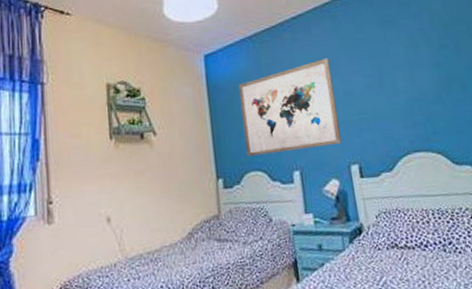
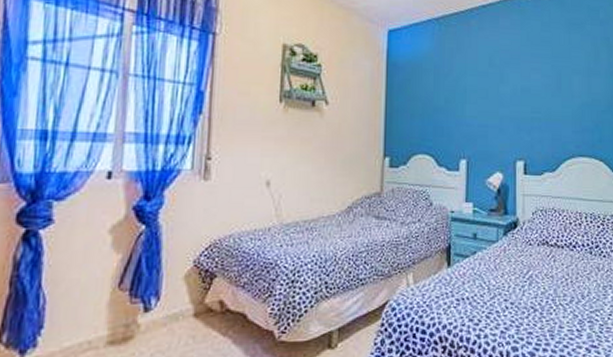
wall art: present [238,57,343,156] -> none [417,51,513,140]

